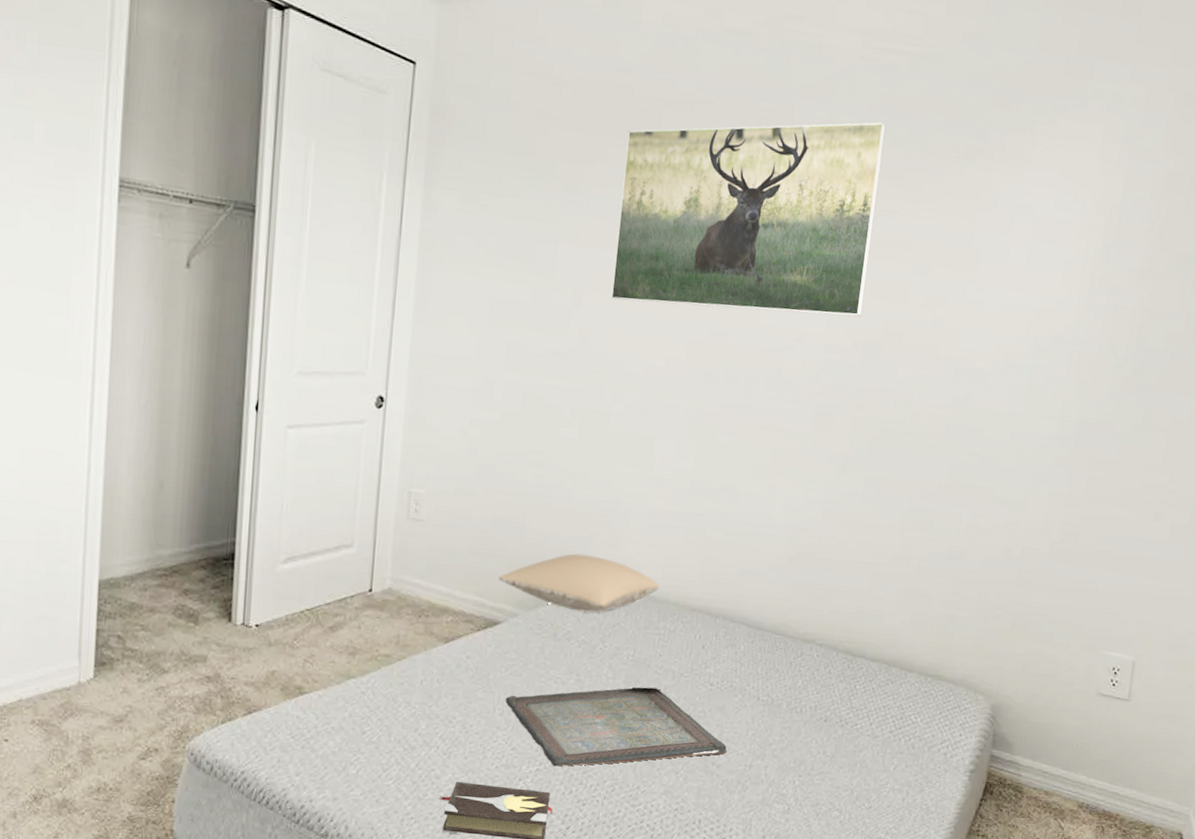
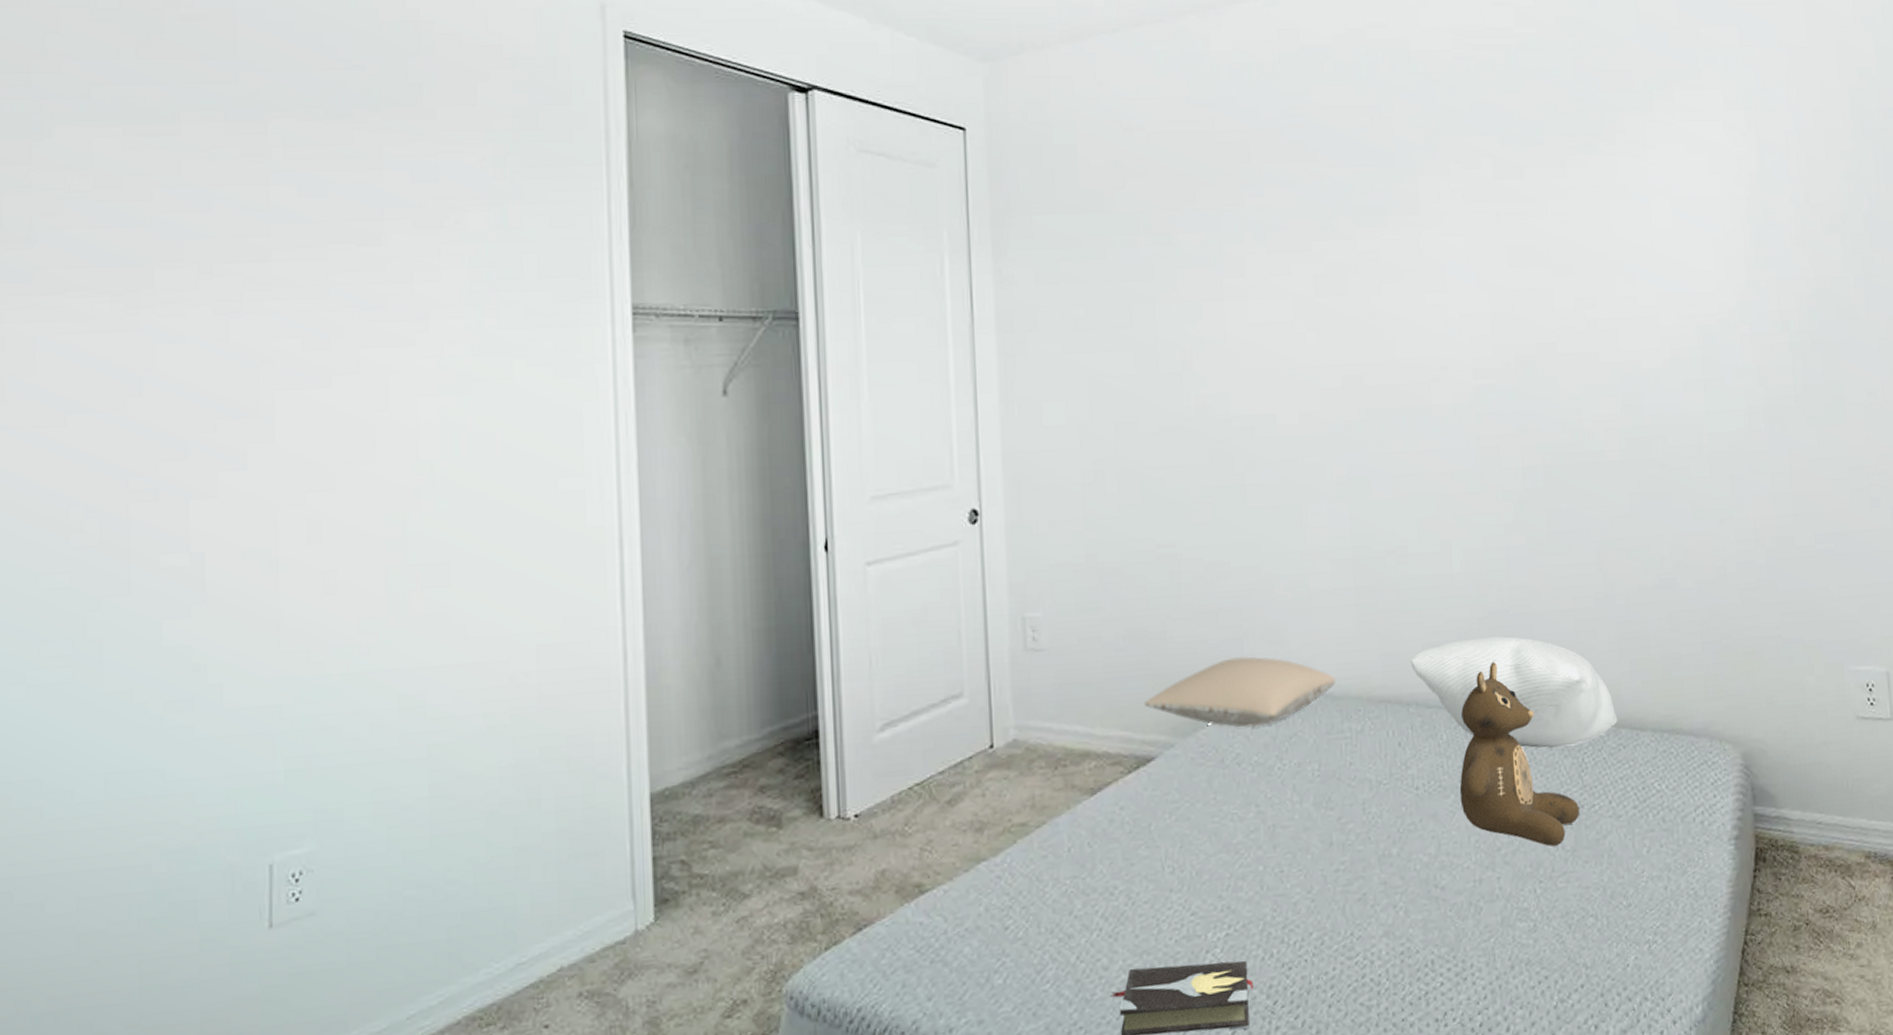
serving tray: present [506,687,728,767] -> none [1175,805,1450,927]
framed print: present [610,122,886,317] -> none [1214,121,1508,356]
pillow: none [724,571,891,674] -> present [1410,636,1618,748]
teddy bear: none [745,594,845,750] -> present [1459,662,1580,847]

